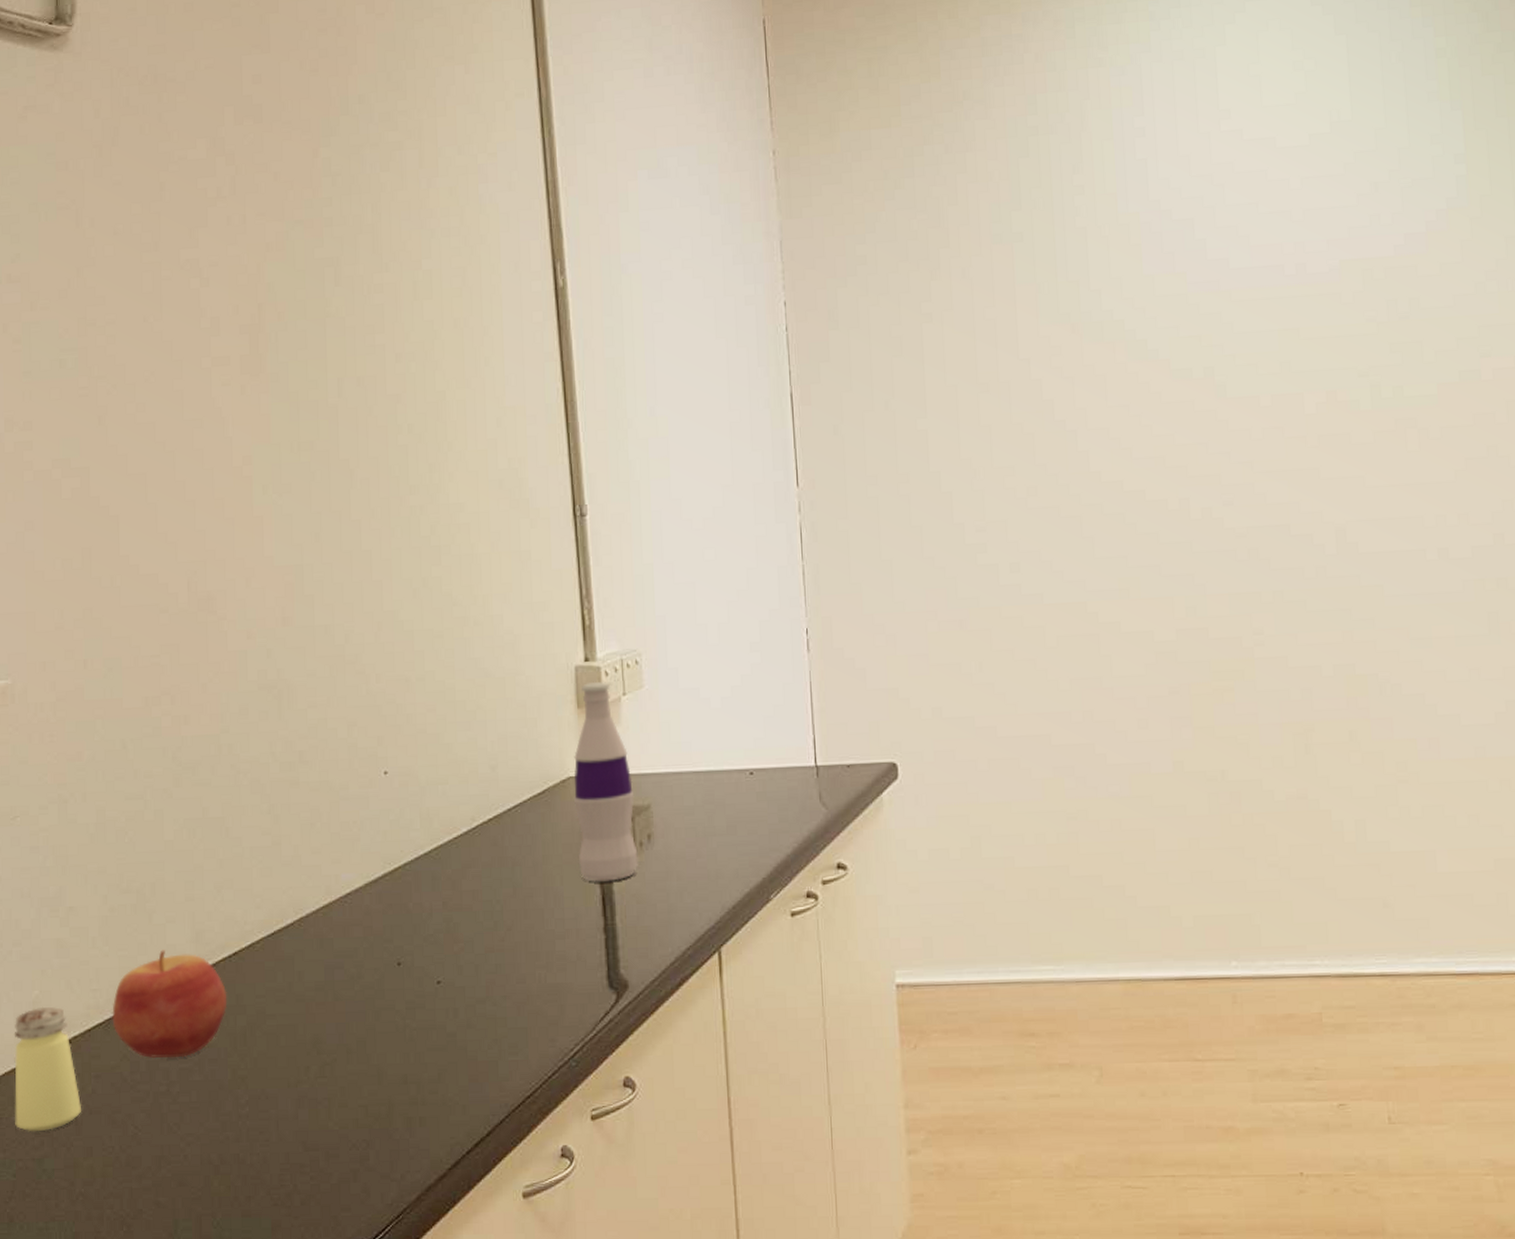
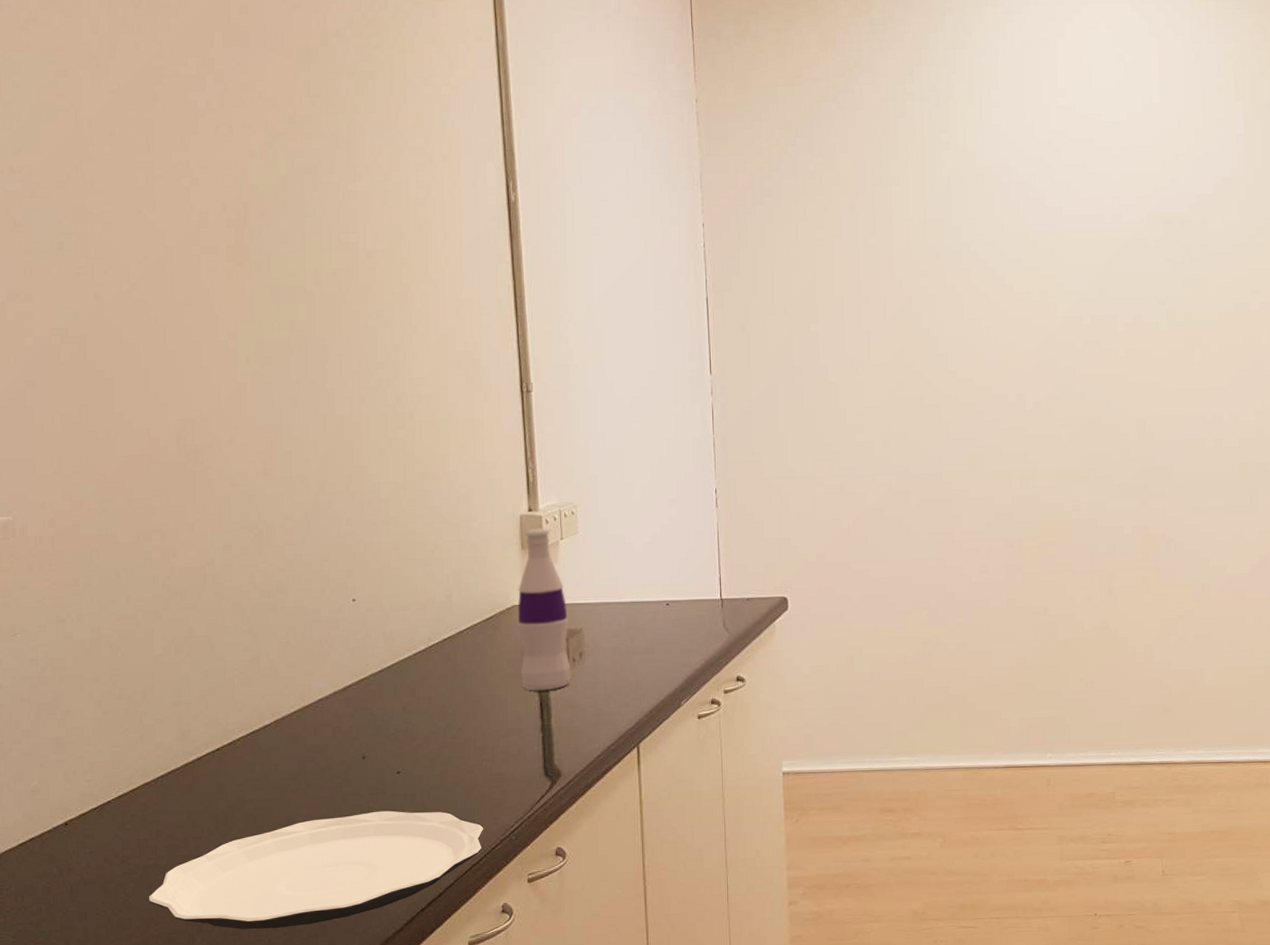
saltshaker: present [14,1006,81,1132] -> none [14,794,76,901]
apple: present [112,950,227,1058] -> none [105,746,211,837]
plate: none [160,1029,539,1172] -> present [149,810,484,930]

